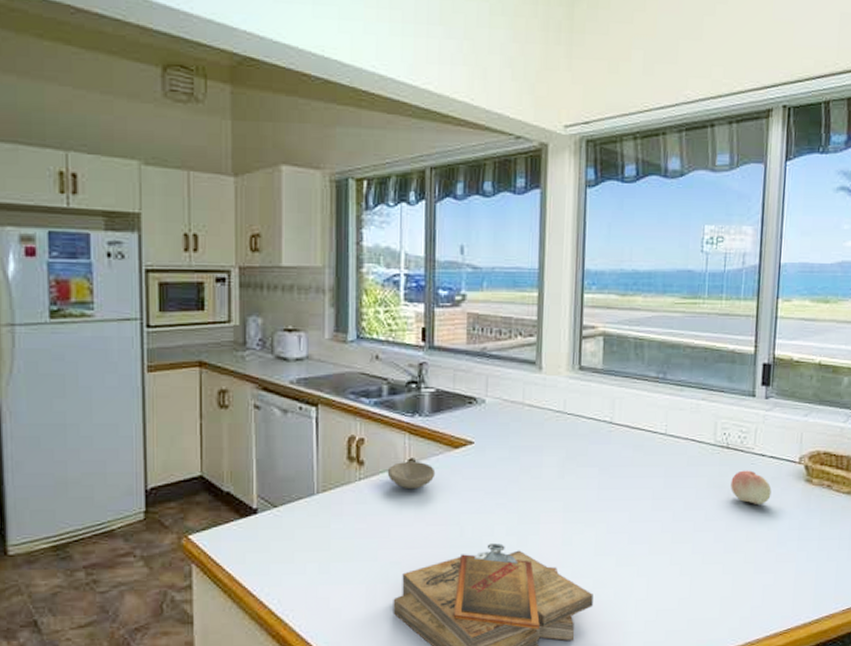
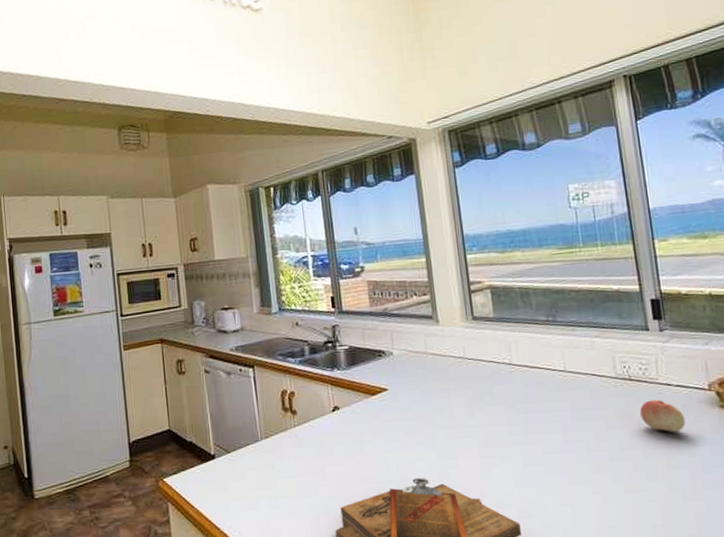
bowl: present [387,461,436,490] -> none [316,408,358,433]

